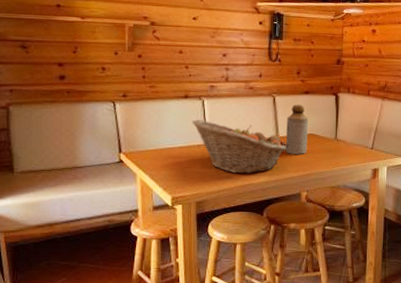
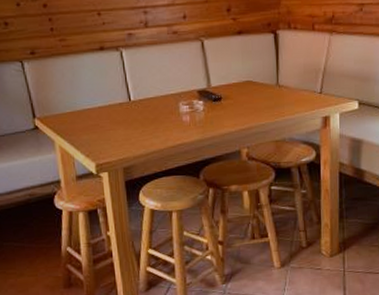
fruit basket: present [192,119,286,174] -> none [110,74,220,133]
bottle: present [285,104,309,154] -> none [219,47,245,107]

